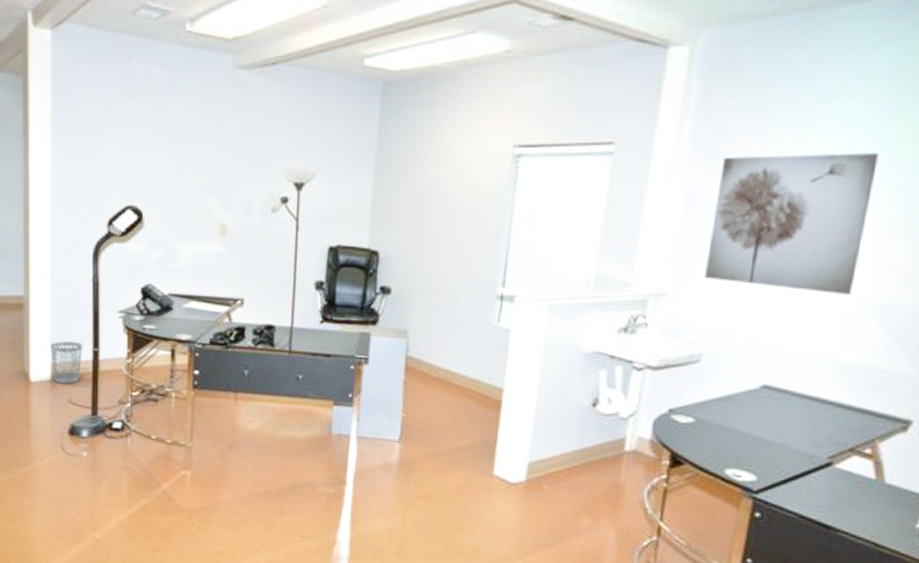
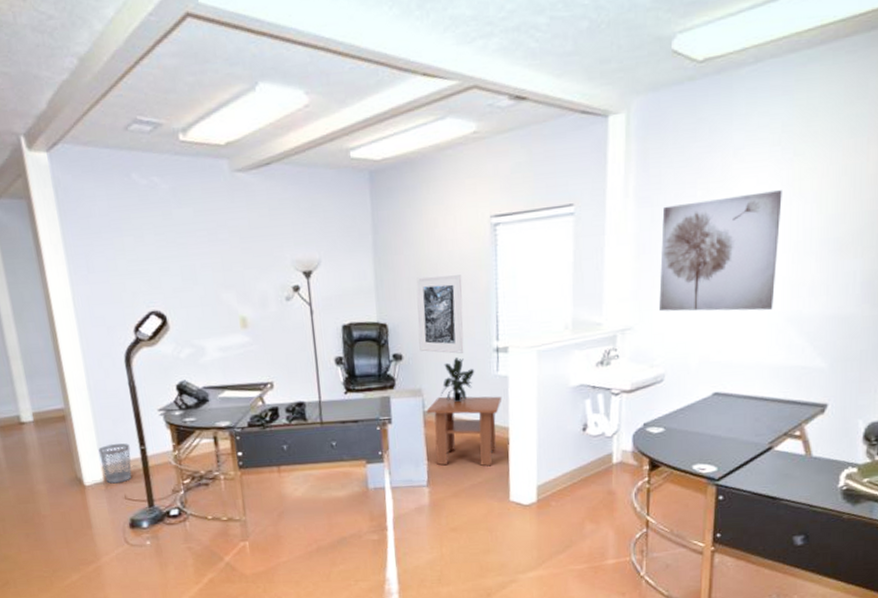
coffee table: none [409,341,500,431] -> present [426,396,503,466]
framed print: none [412,204,472,296] -> present [416,275,464,354]
potted plant: none [429,300,472,352] -> present [440,358,475,403]

